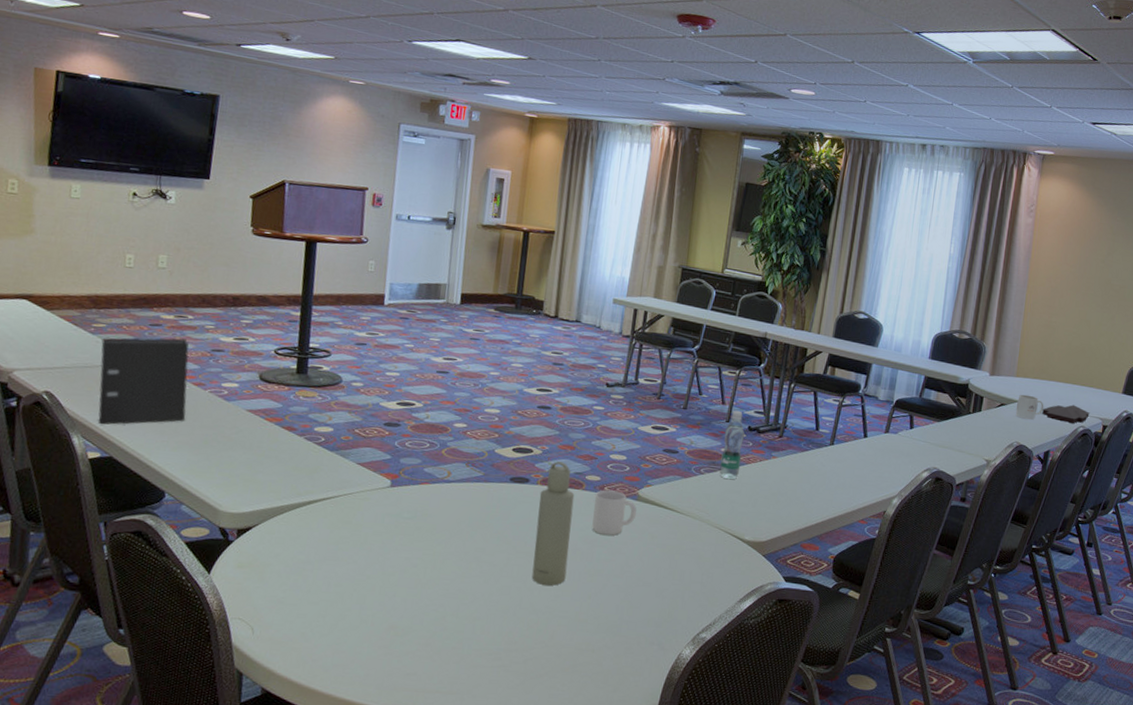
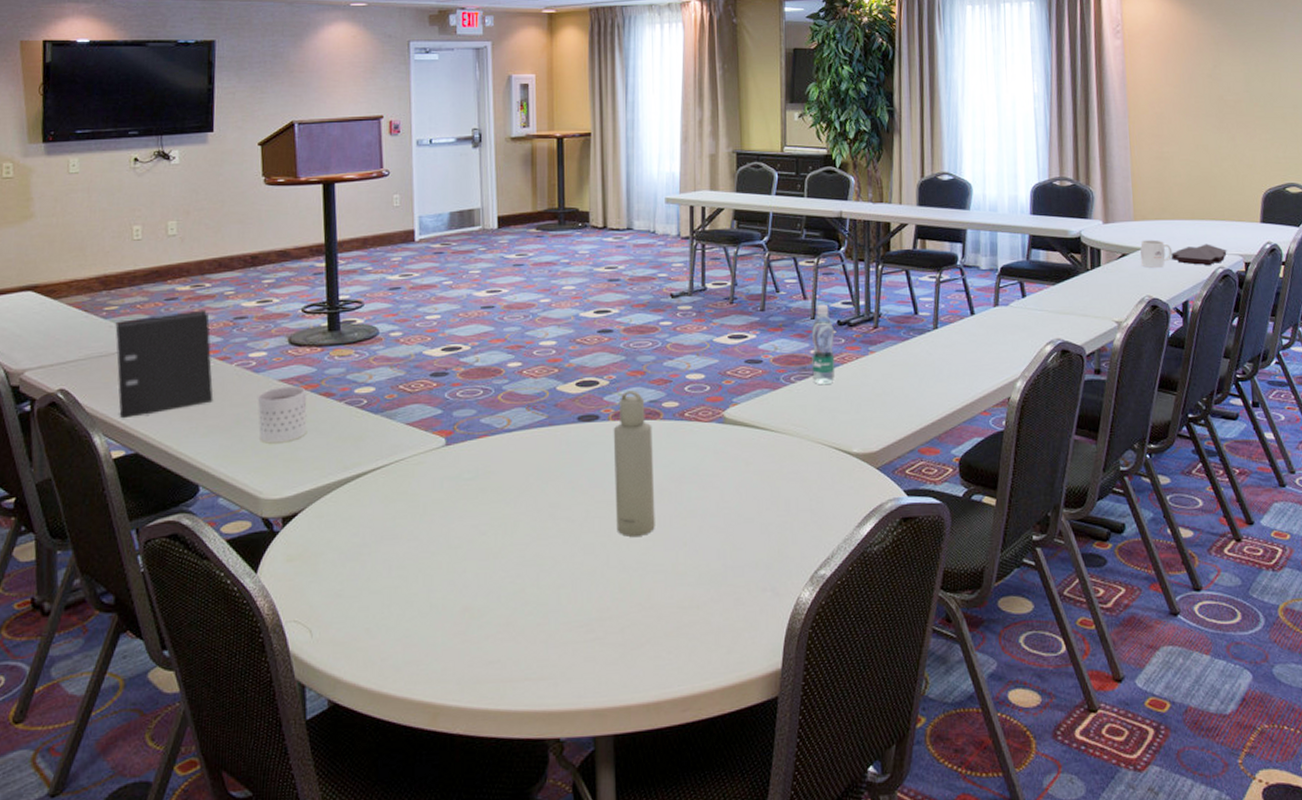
mug: none [224,416,271,466] -> present [257,386,308,444]
mug: present [592,490,637,536] -> none [675,415,726,469]

